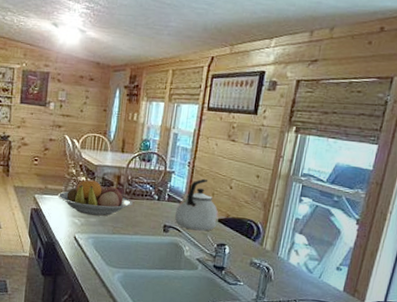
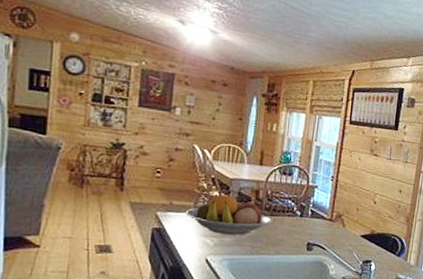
kettle: present [174,178,219,231] -> none [318,193,364,248]

